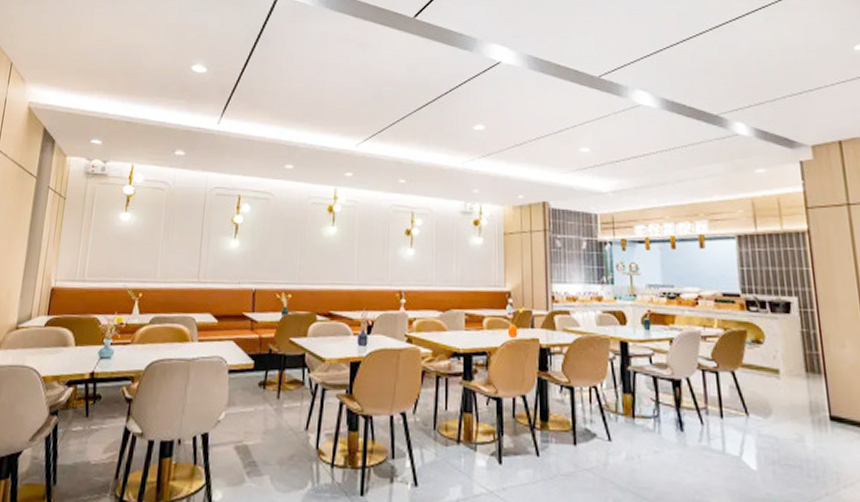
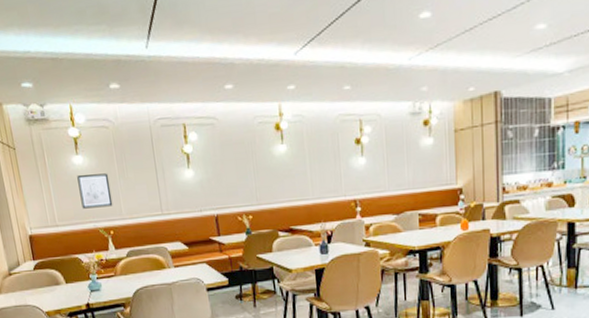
wall art: none [116,231,153,267] -> present [77,173,113,209]

